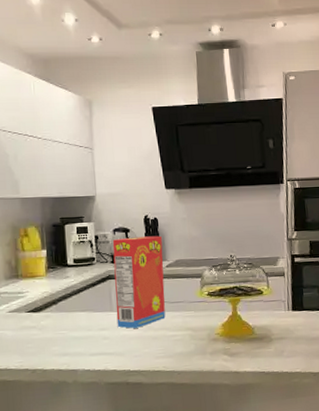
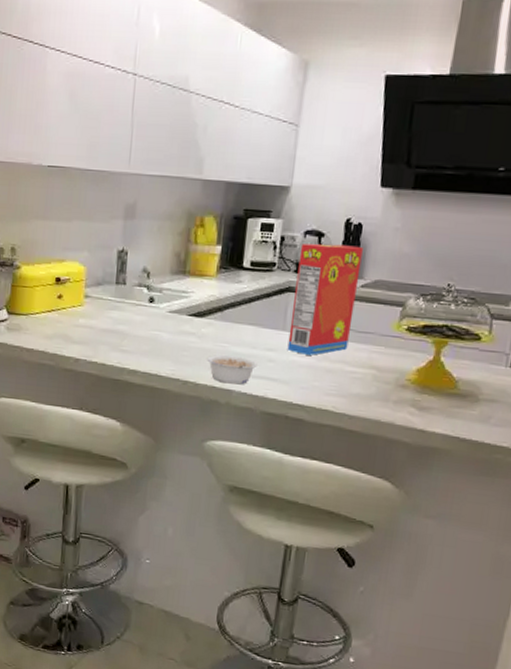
legume: none [49,340,96,365] -> present [206,355,259,385]

